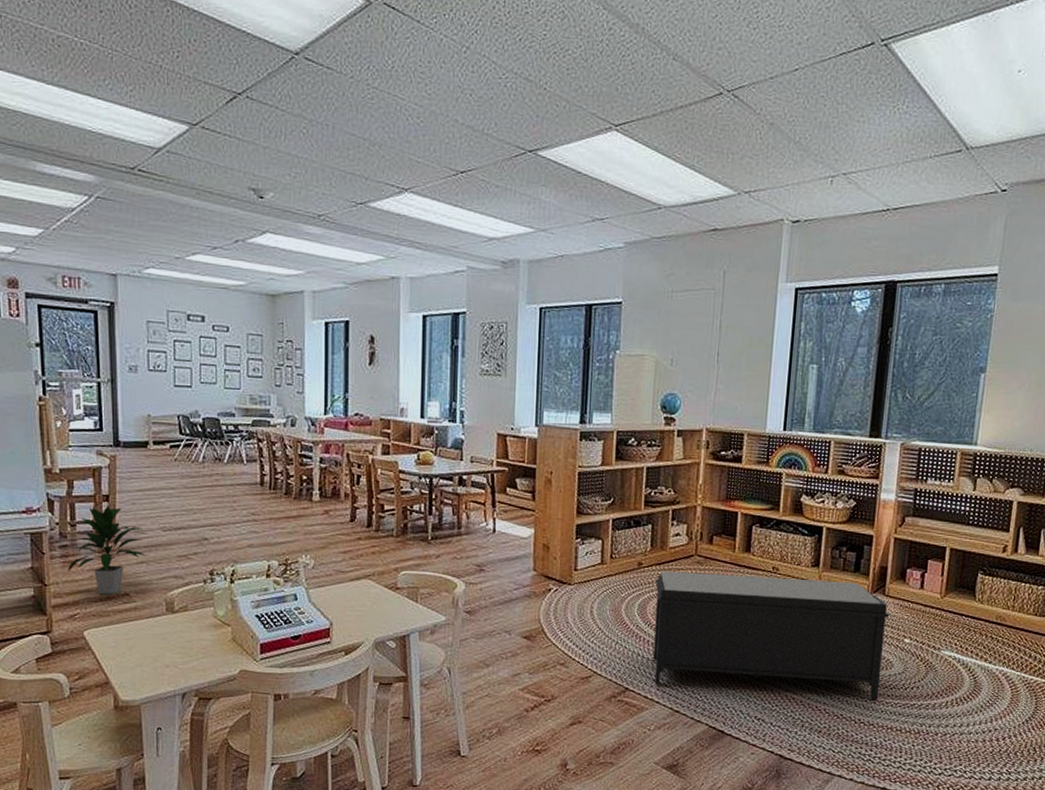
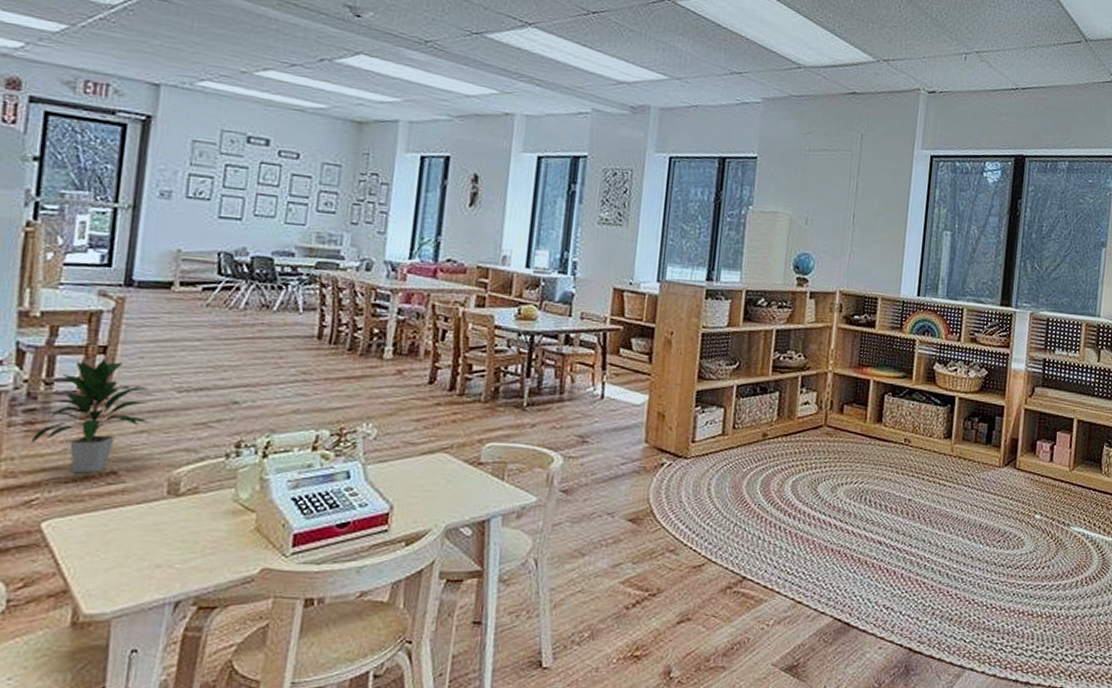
bench: present [653,571,889,701] -> none [775,443,1020,583]

